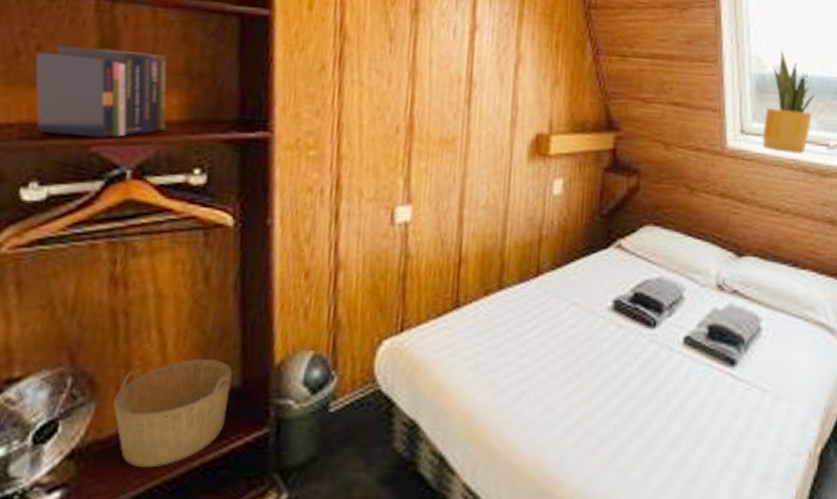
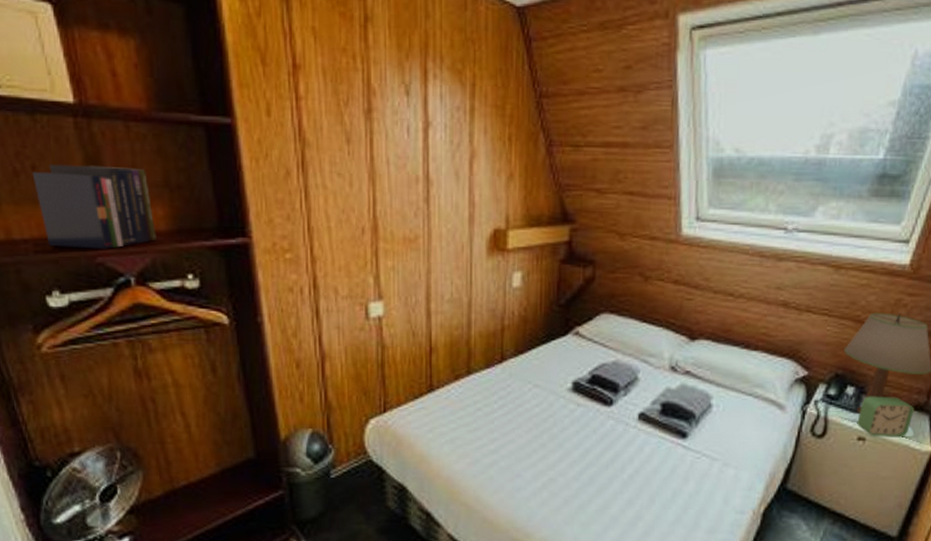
basket: present [113,359,233,468] -> none [156,437,247,521]
planter: present [762,50,816,155] -> none [718,130,776,240]

